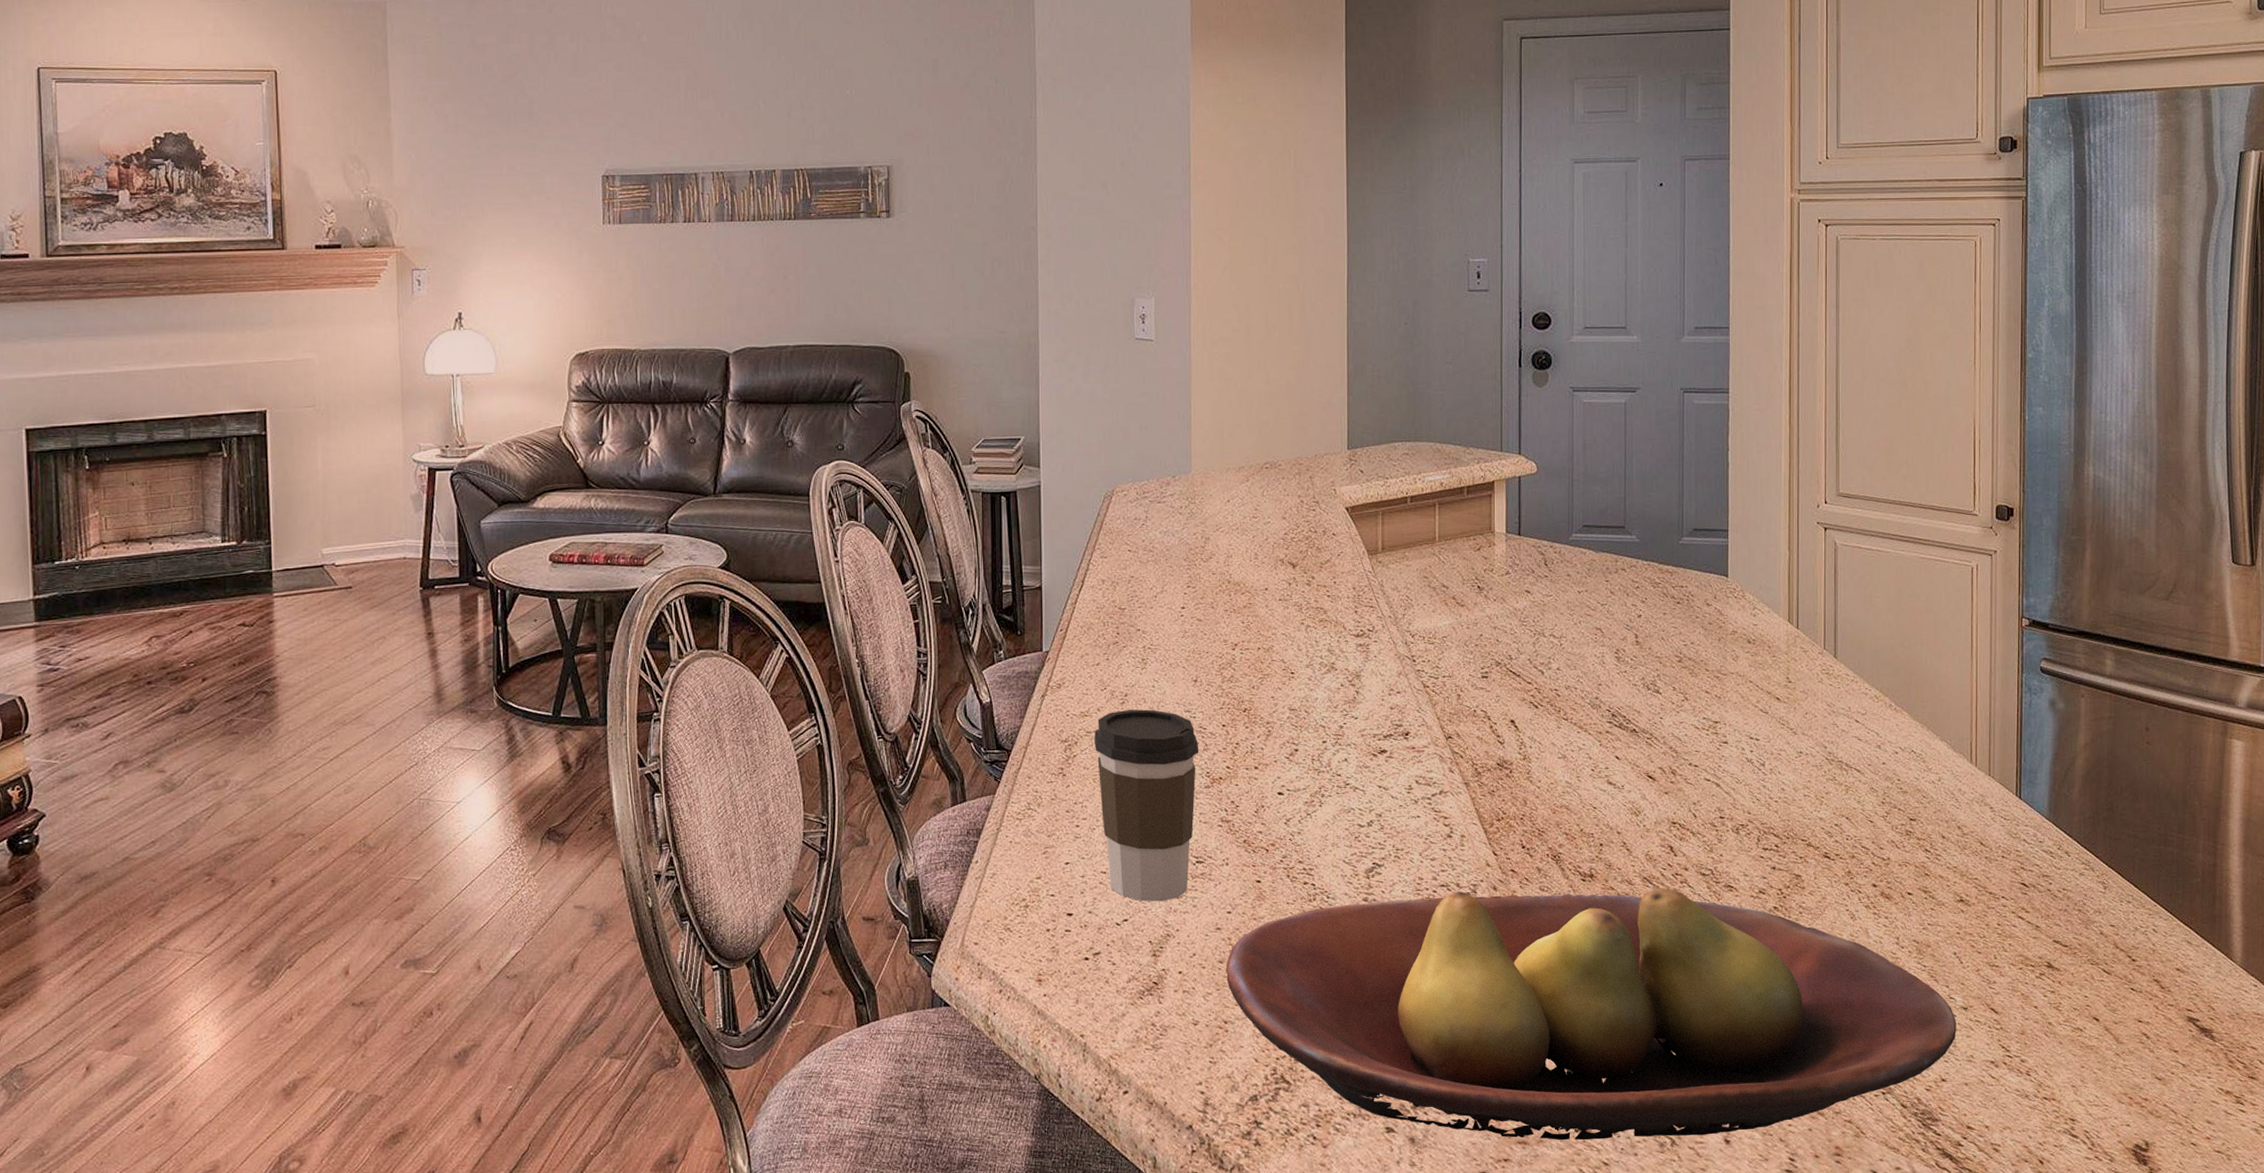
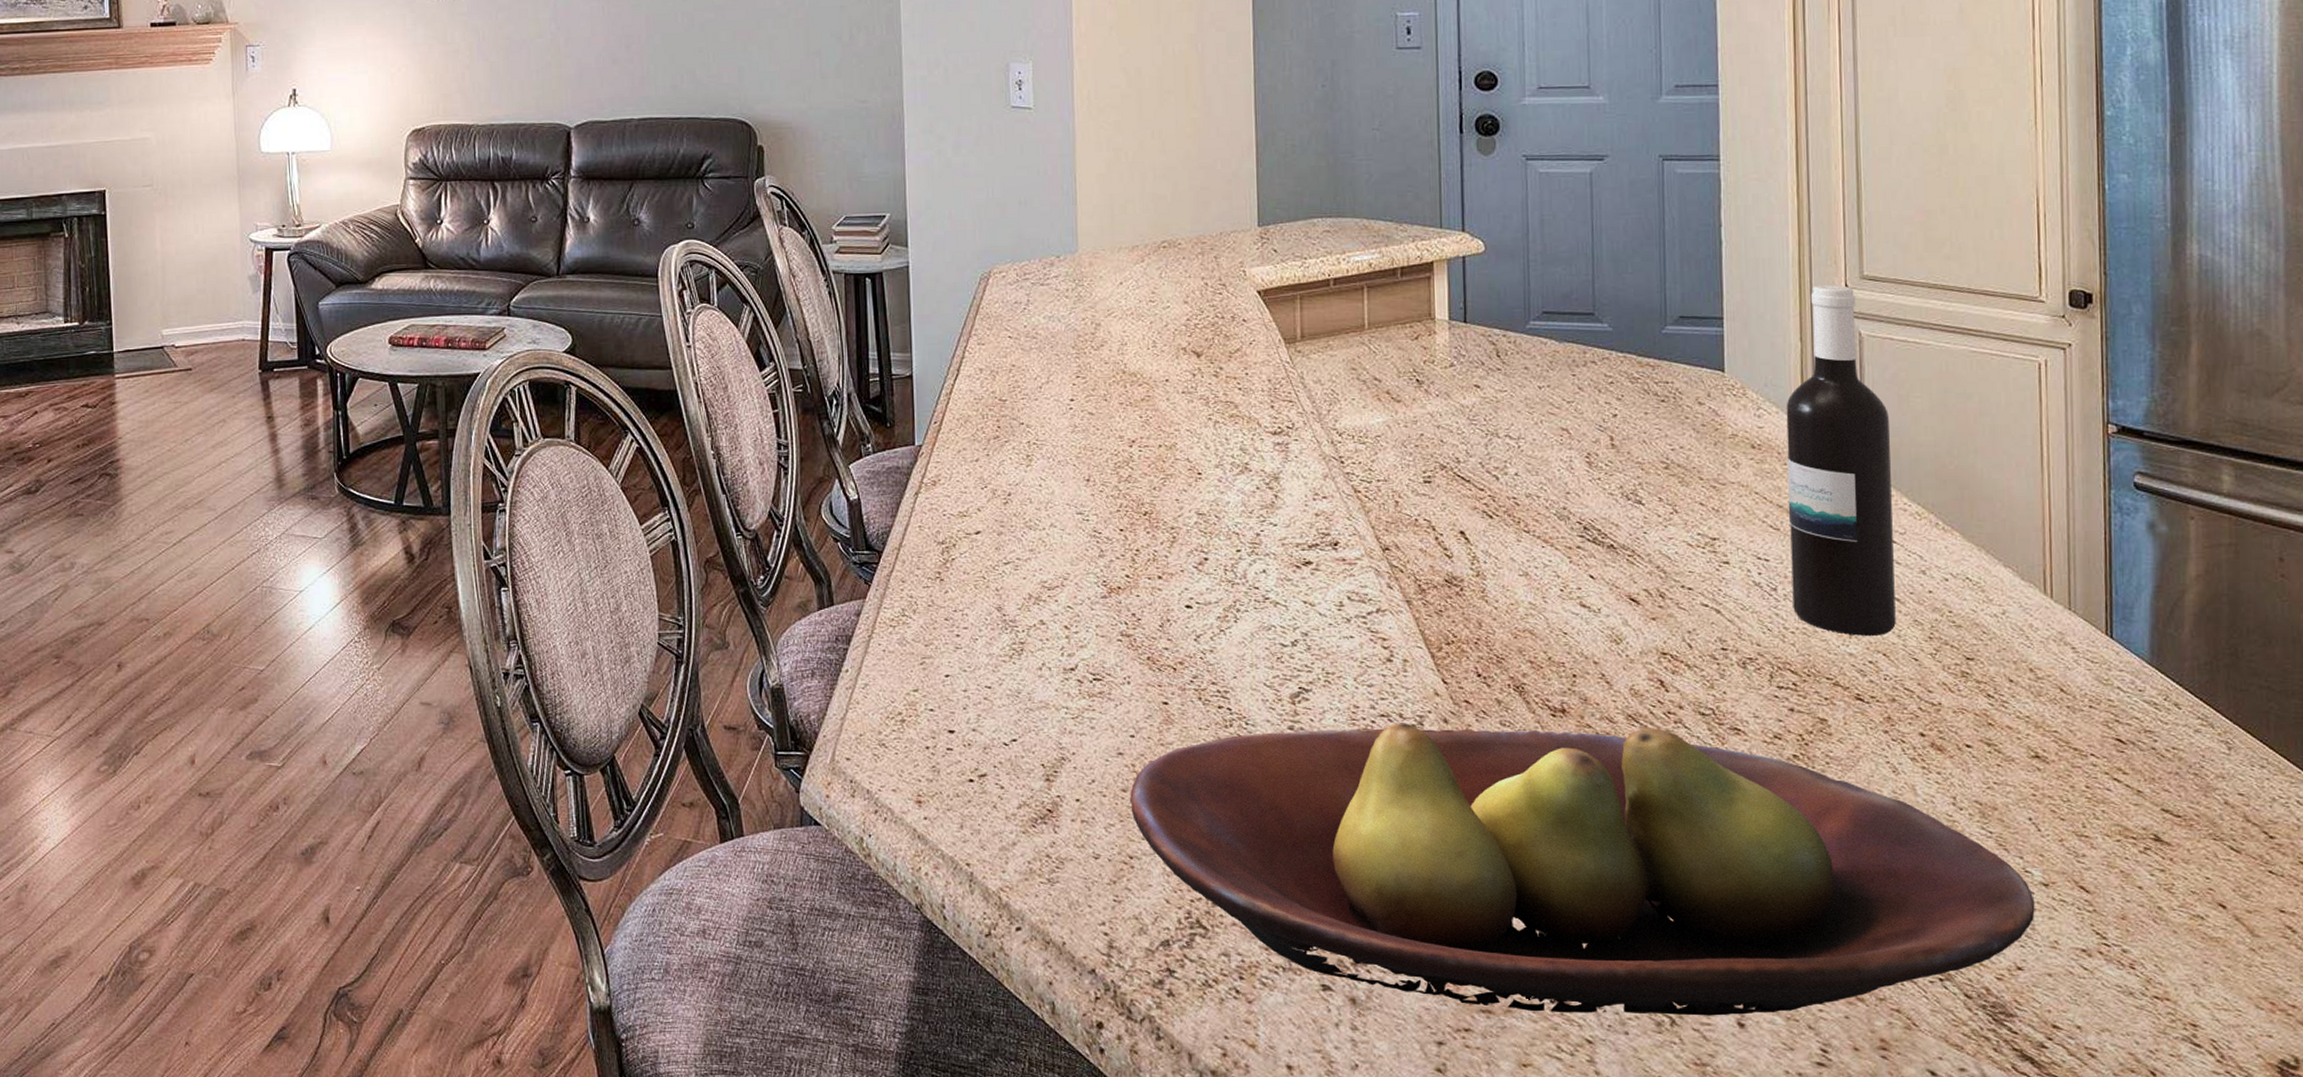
coffee cup: present [1094,709,1199,902] -> none [975,510,1094,722]
wine bottle: none [1775,500,1857,803] -> present [1786,284,1896,637]

